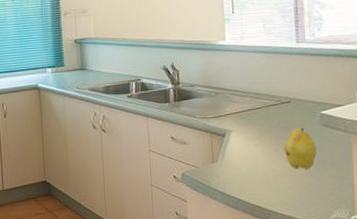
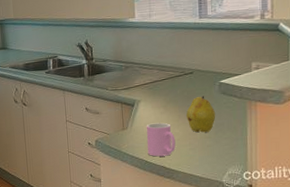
cup: none [238,156,272,195] -> present [146,122,176,157]

